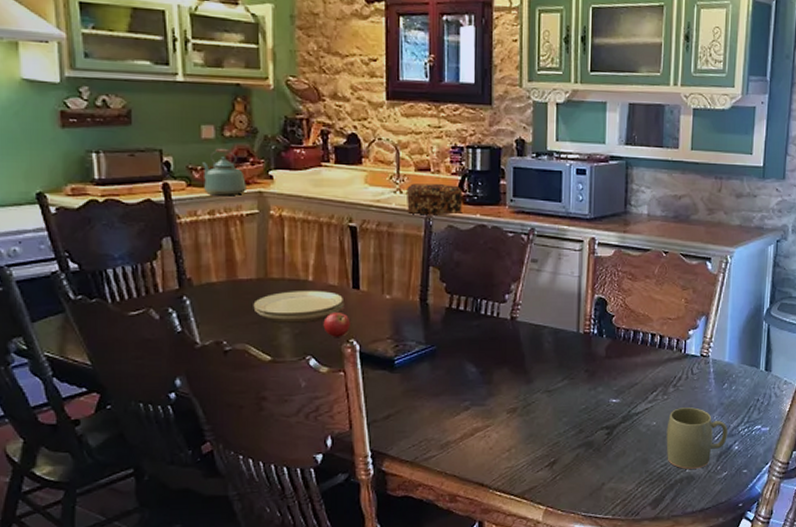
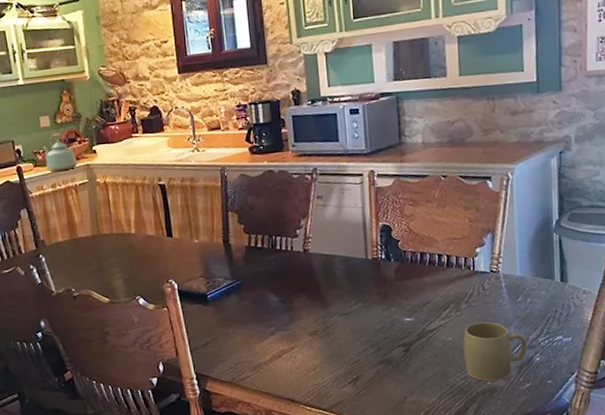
plate: present [253,291,345,324] -> none [91,241,162,271]
fruit: present [323,313,351,337] -> none [146,258,169,279]
bread loaf: present [407,183,463,215] -> none [203,138,251,168]

